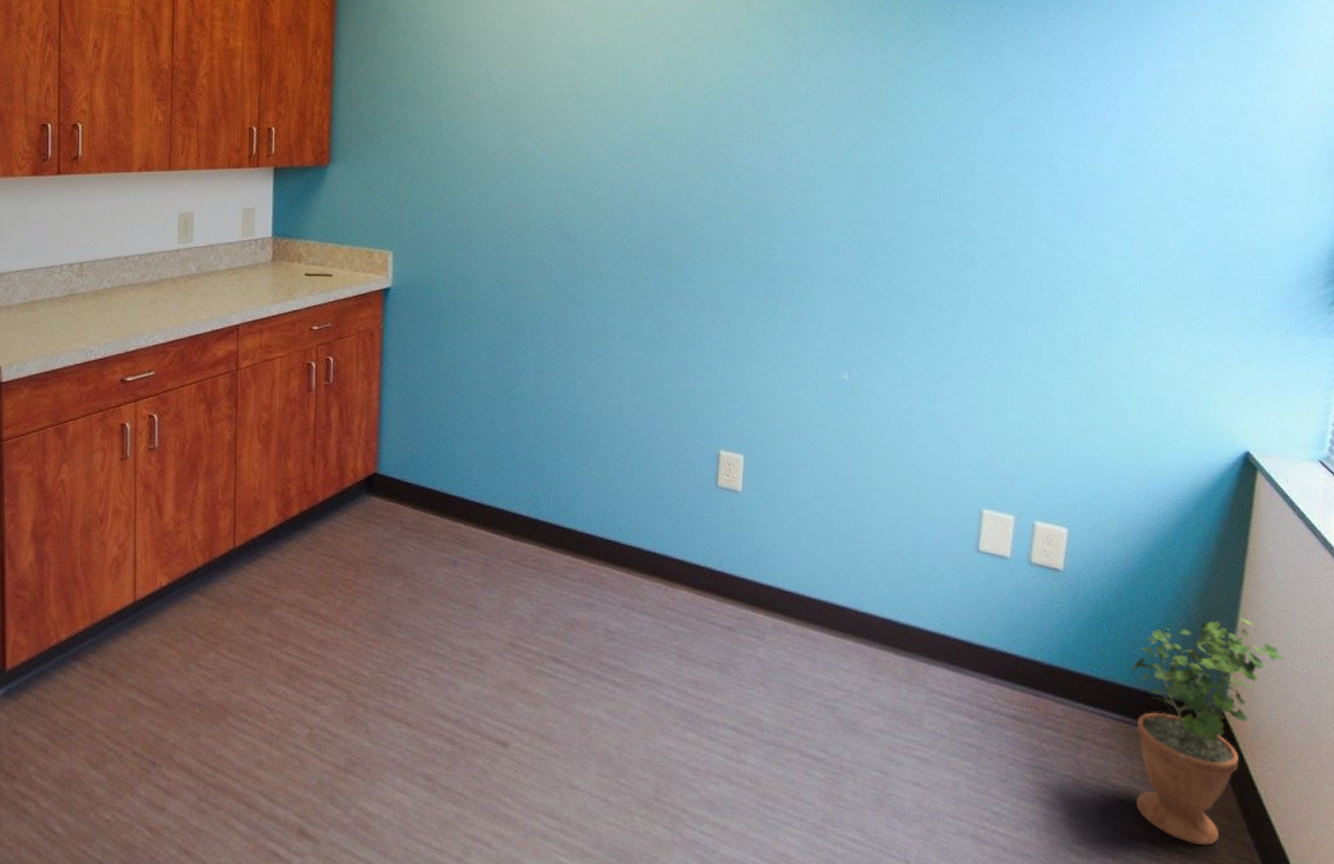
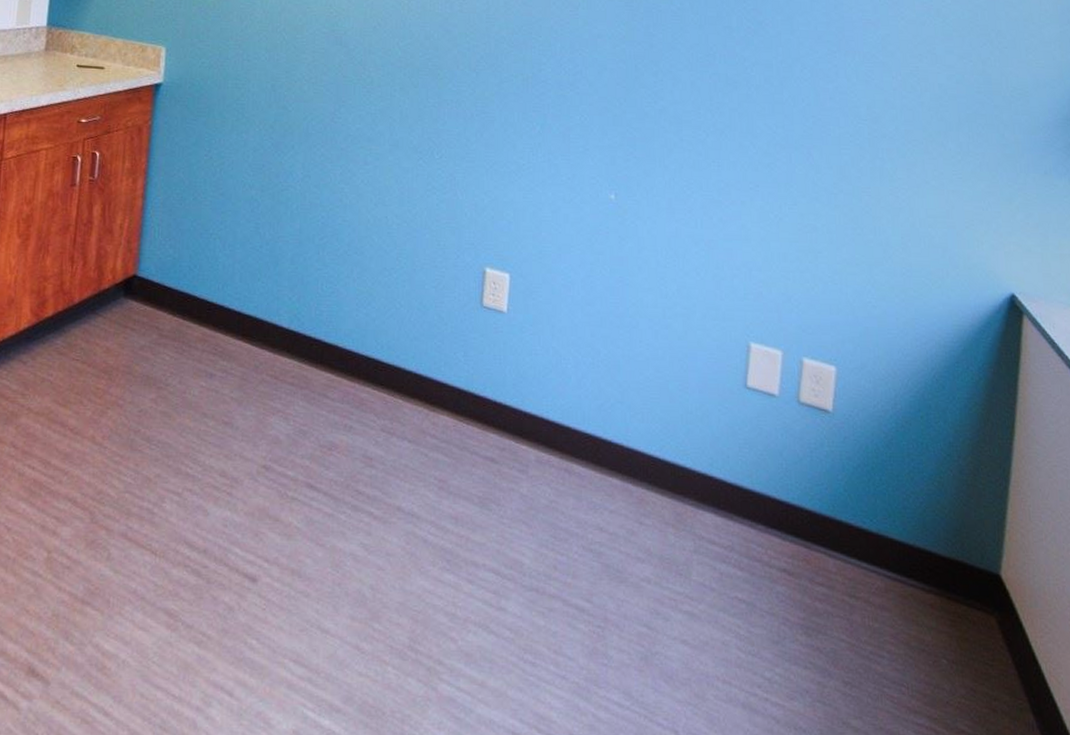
potted plant: present [1132,618,1284,846] -> none [905,471,1060,725]

